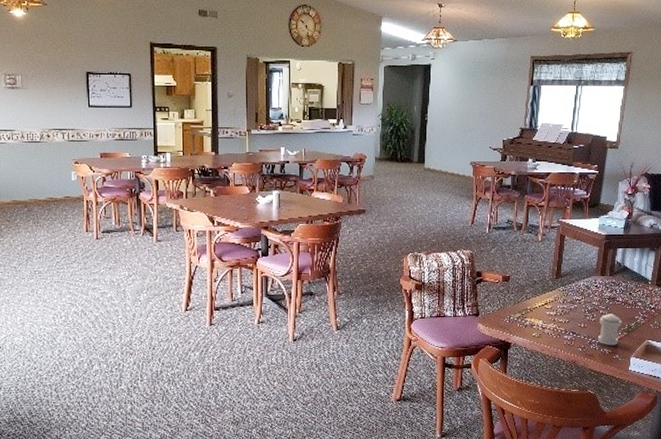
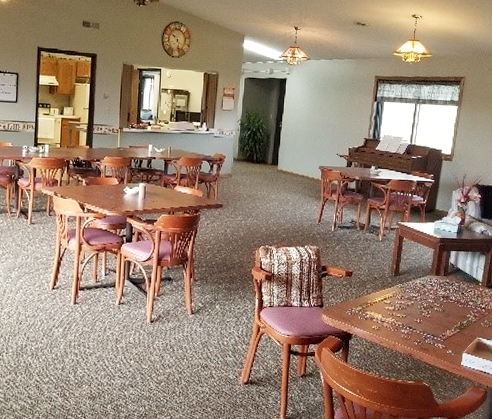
pepper shaker: present [598,314,622,346] -> none [433,311,455,341]

